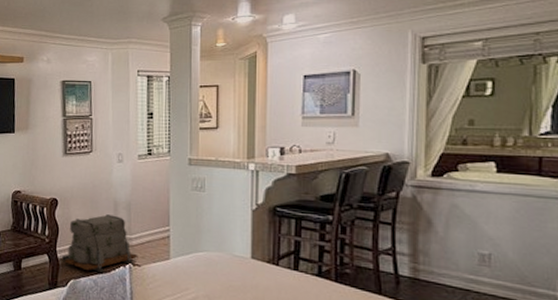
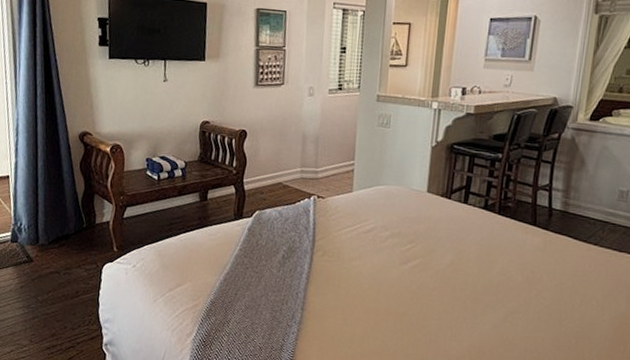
stone blocks on pallet: present [62,214,138,273] -> none [249,147,323,204]

